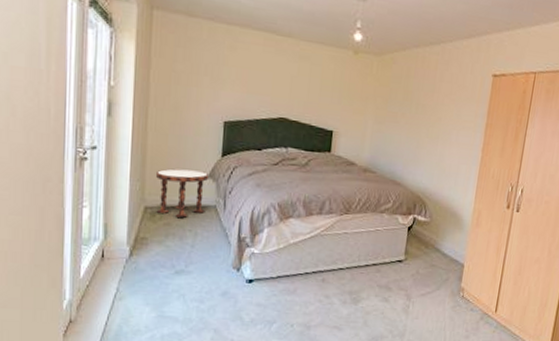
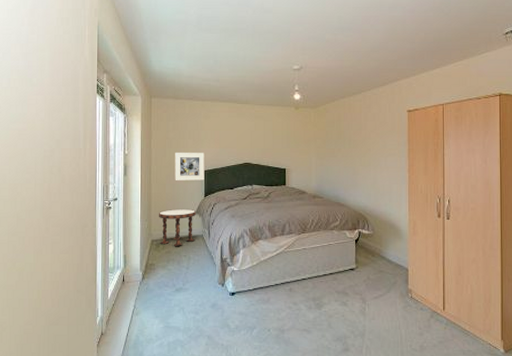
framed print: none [181,92,226,135] -> present [175,153,205,180]

